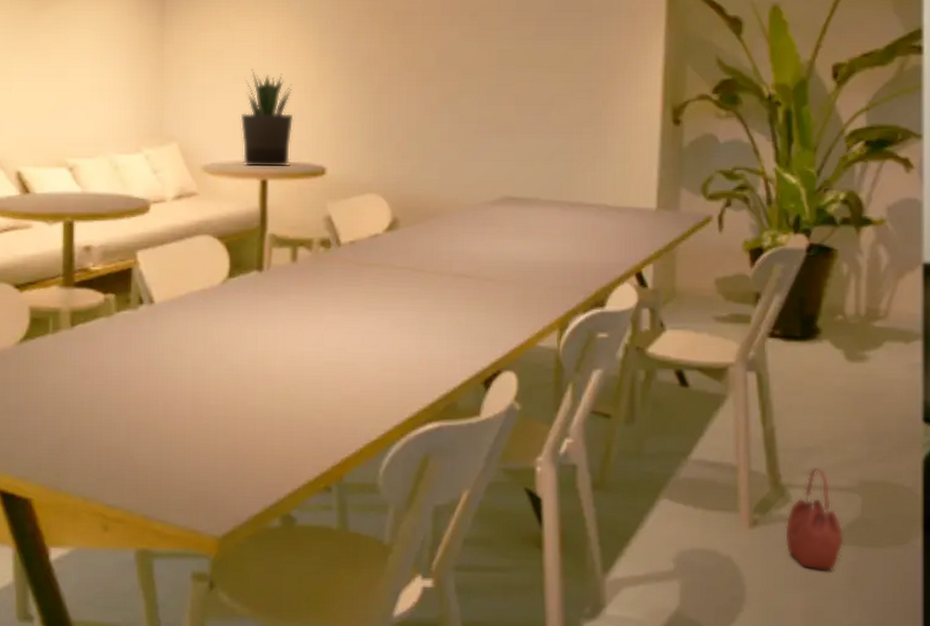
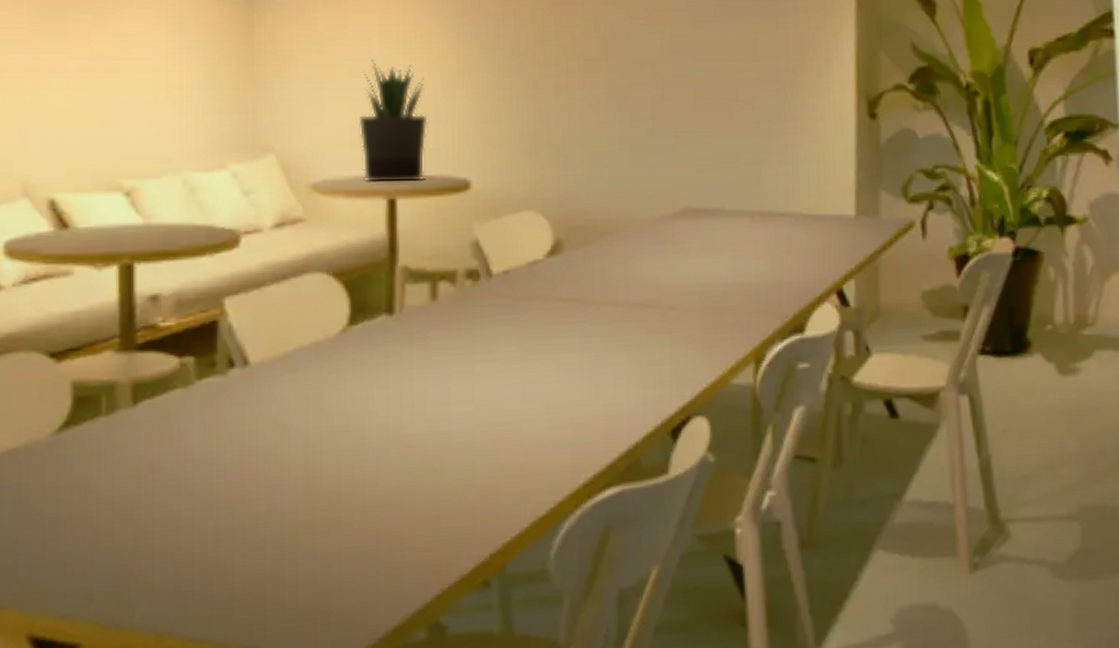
handbag: present [784,468,844,572] -> none [1005,497,1066,613]

